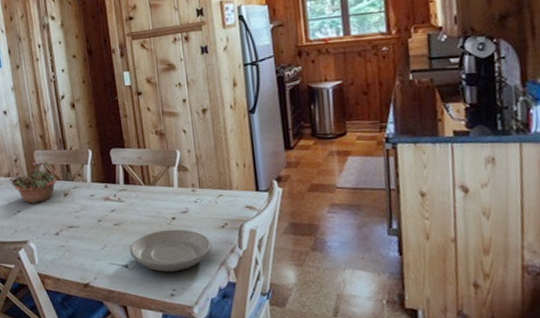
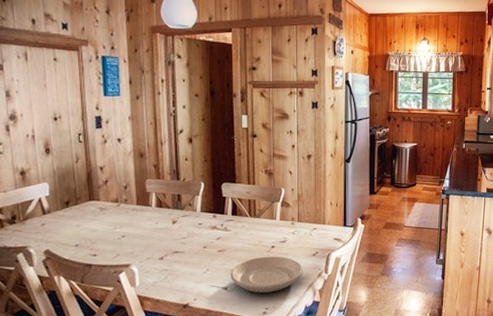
succulent planter: present [11,161,58,203] -> none [118,189,168,229]

